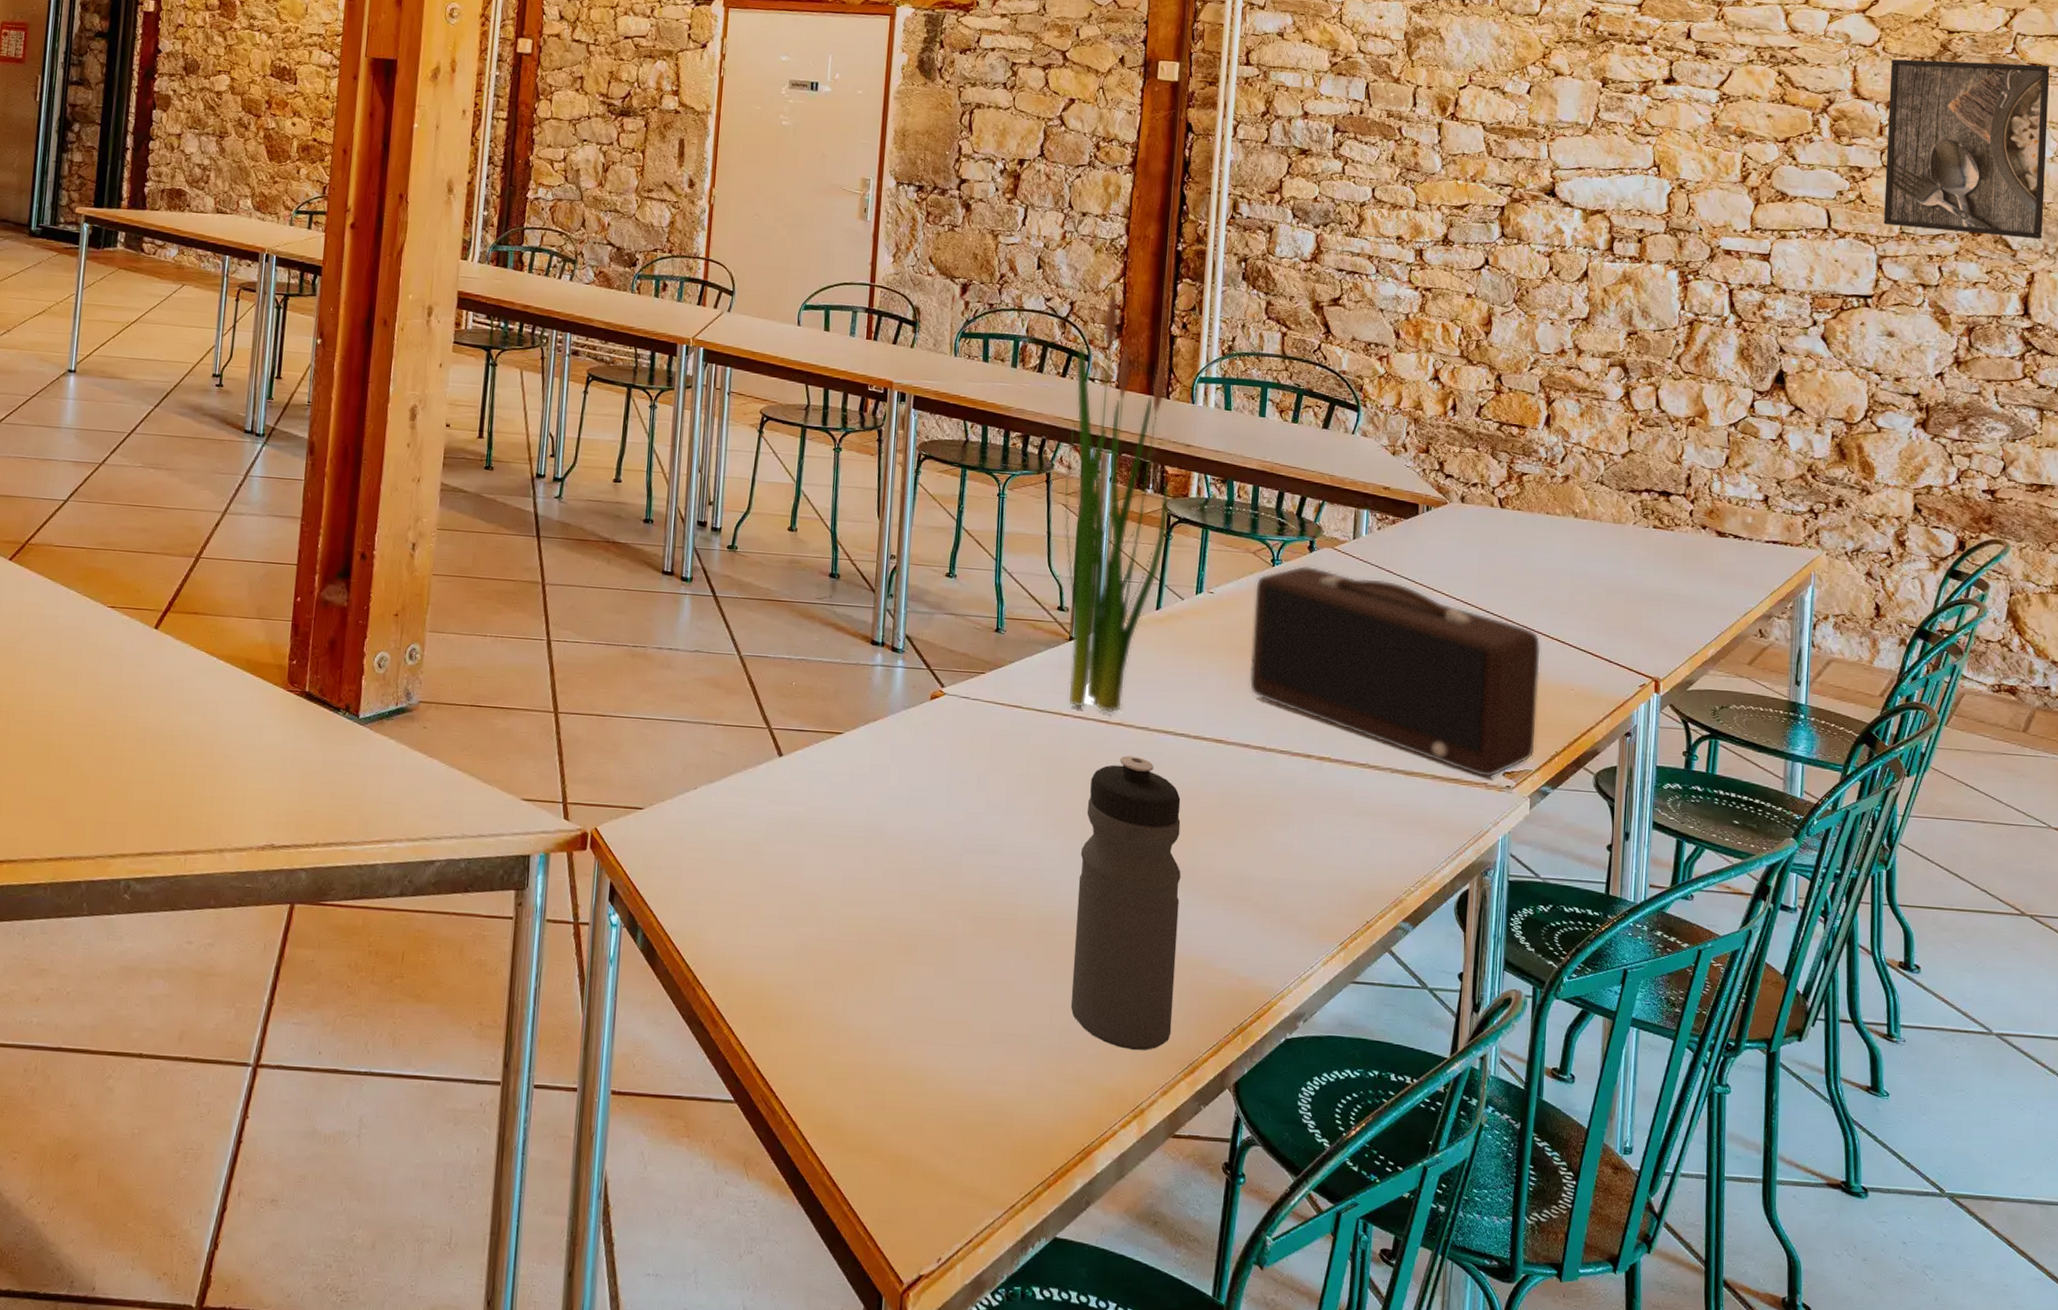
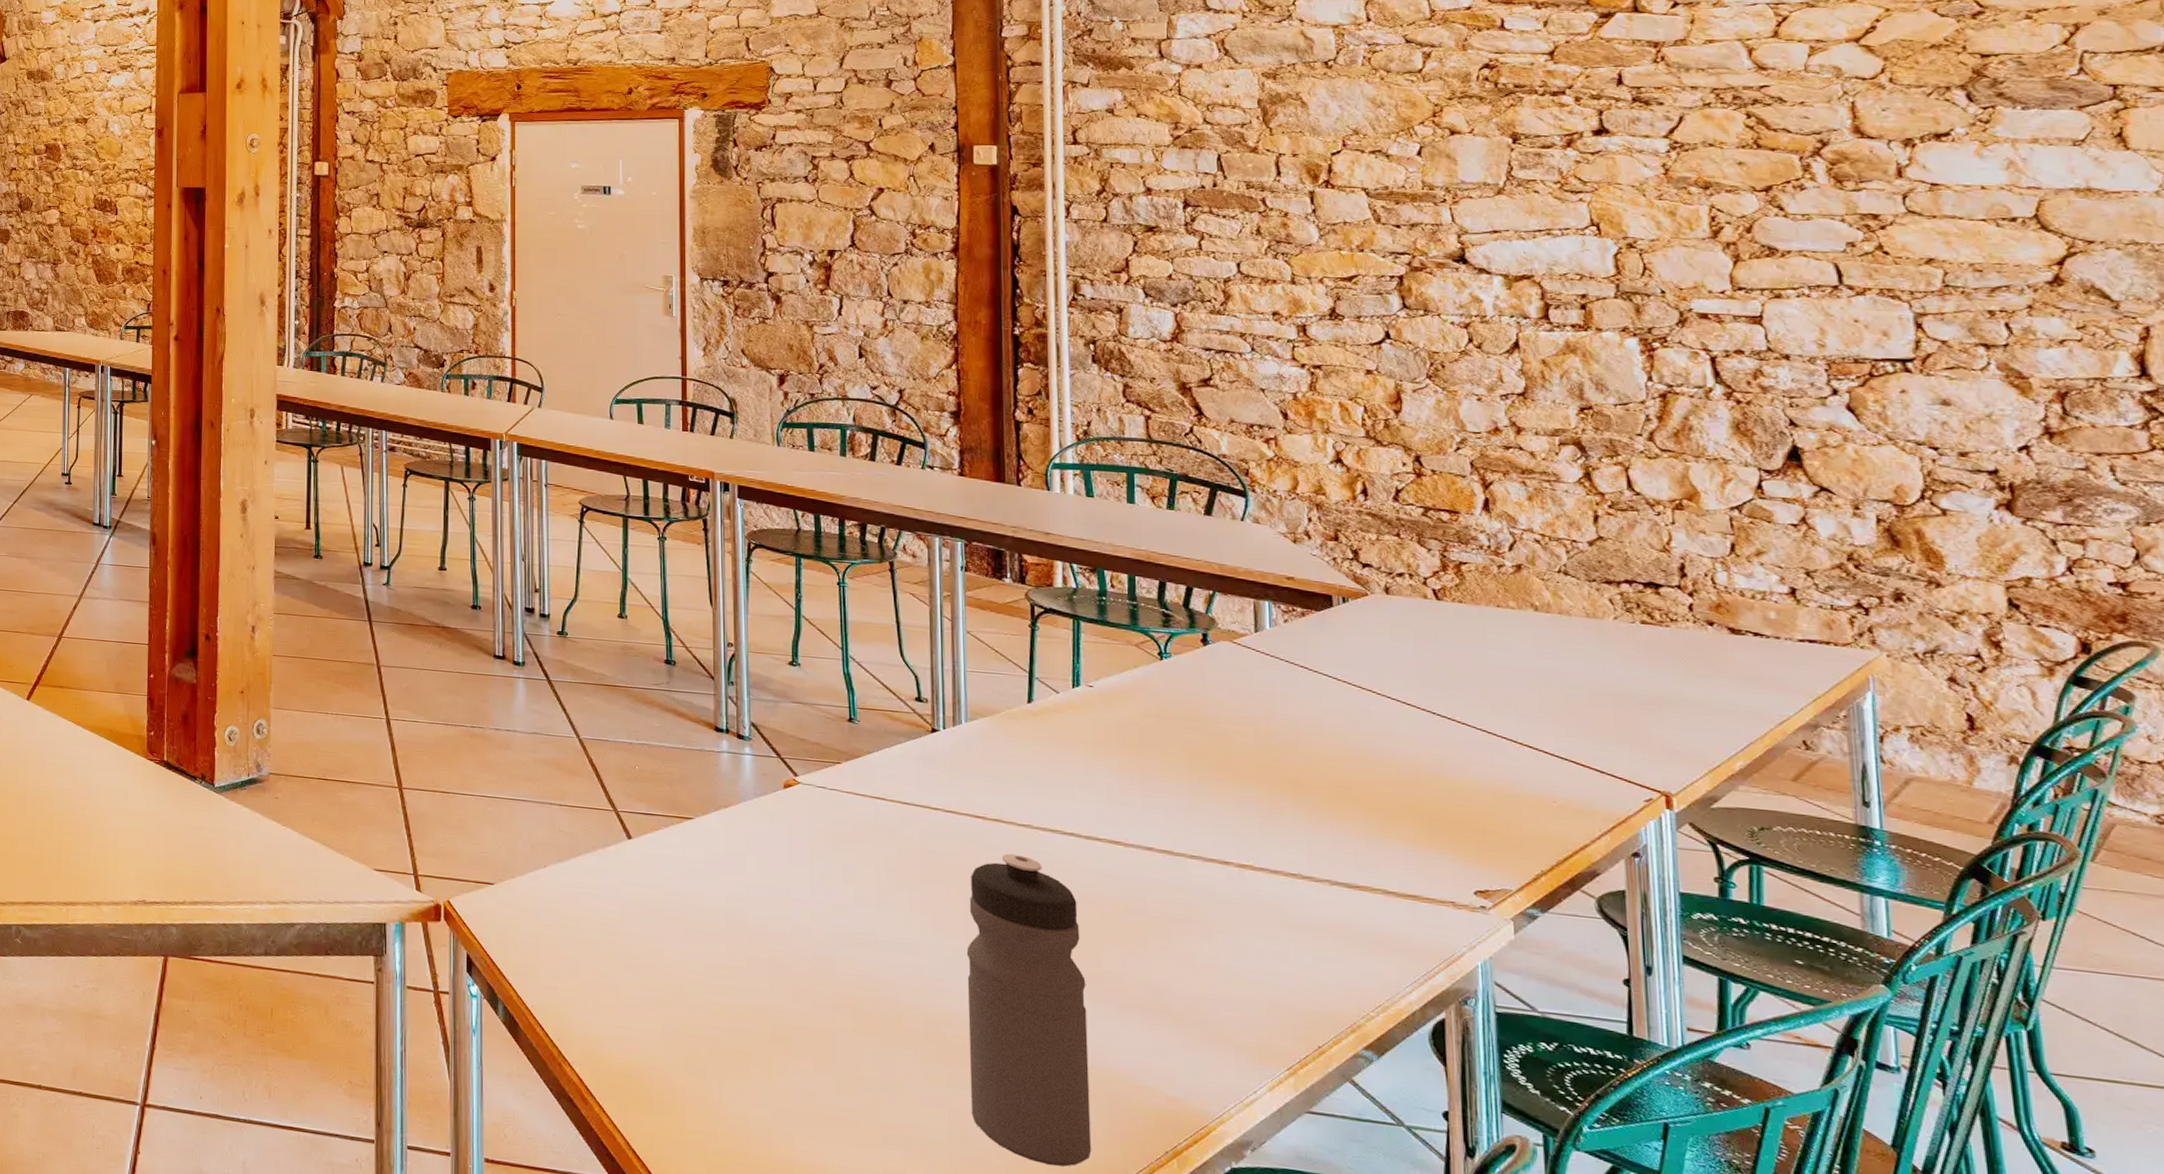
plant: present [1064,283,1170,713] -> none [911,370,1032,809]
speaker: present [1249,565,1541,778] -> none [1141,659,1514,897]
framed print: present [1884,59,2050,239] -> none [1904,85,2155,287]

